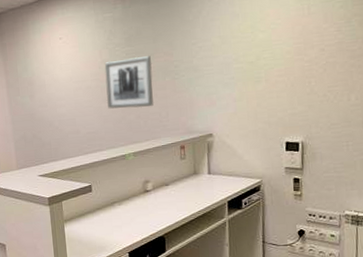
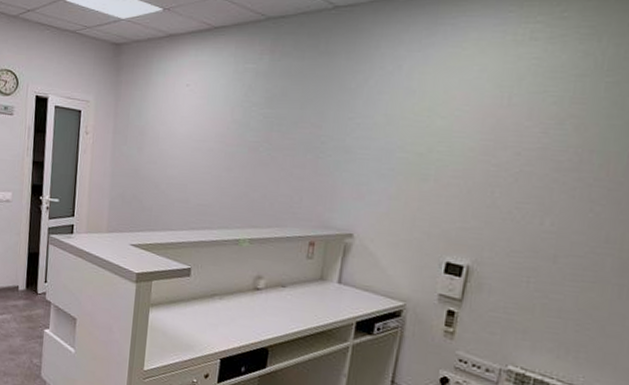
wall art: present [104,56,154,109] -> none [228,122,294,187]

